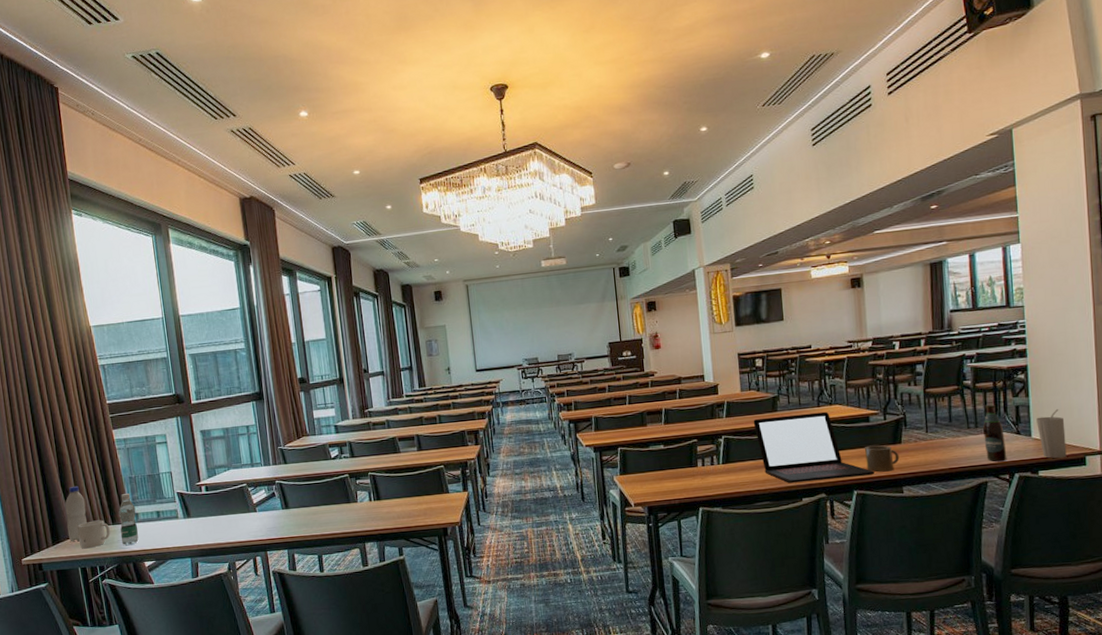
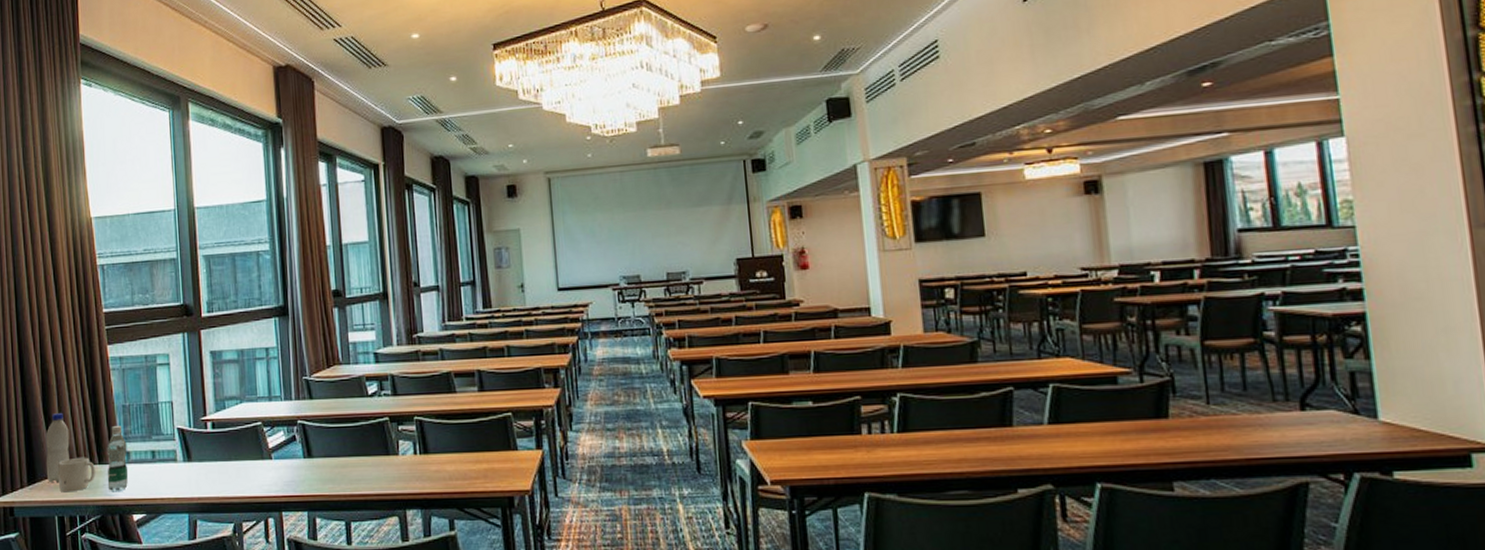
laptop: present [753,411,874,483] -> none [942,366,1127,466]
mug: present [864,445,900,472] -> none [1110,418,1167,458]
bottle: present [983,404,1007,462] -> none [1297,367,1340,454]
cup: present [1036,409,1067,459] -> none [1384,380,1439,455]

